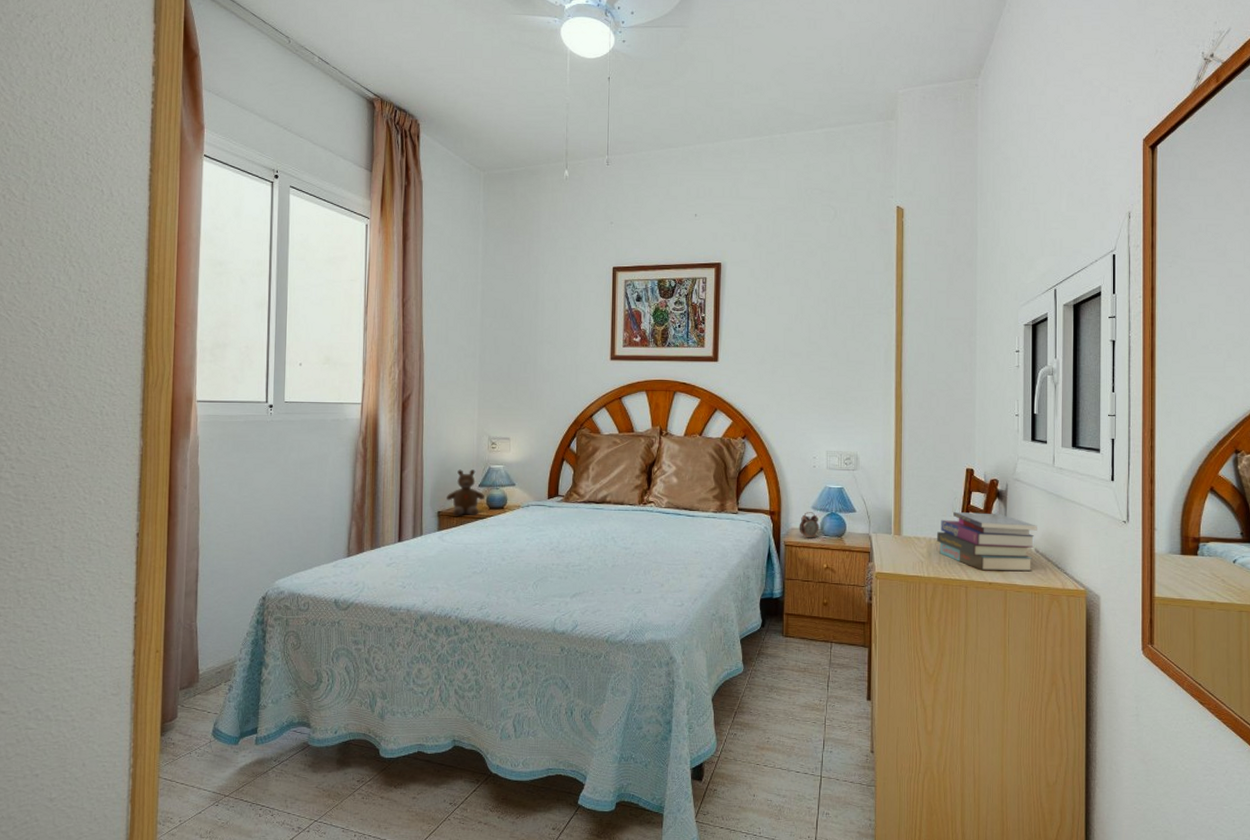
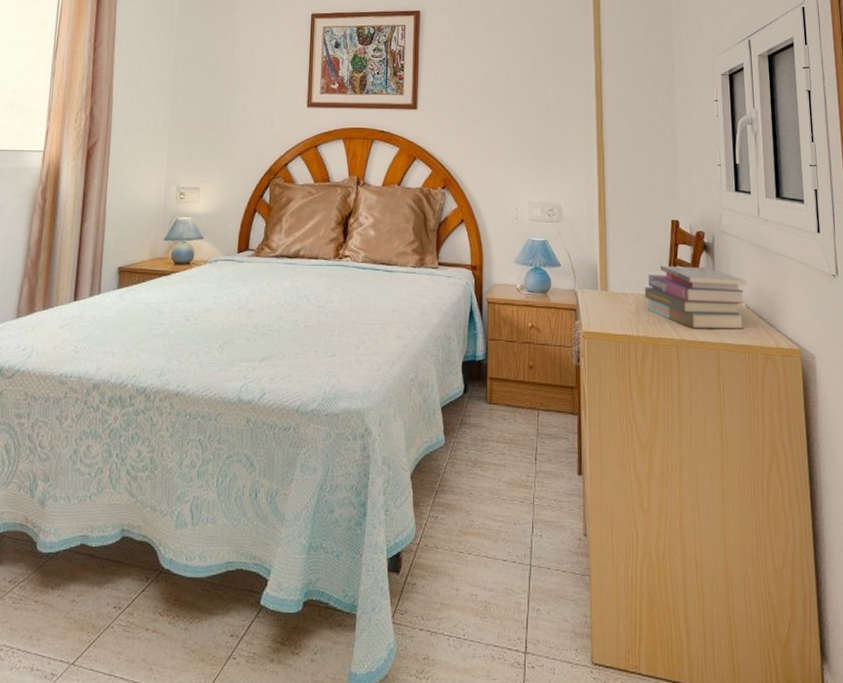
stuffed bear: present [445,469,485,516] -> none [128,221,171,272]
alarm clock: present [799,512,819,539] -> none [502,266,523,296]

